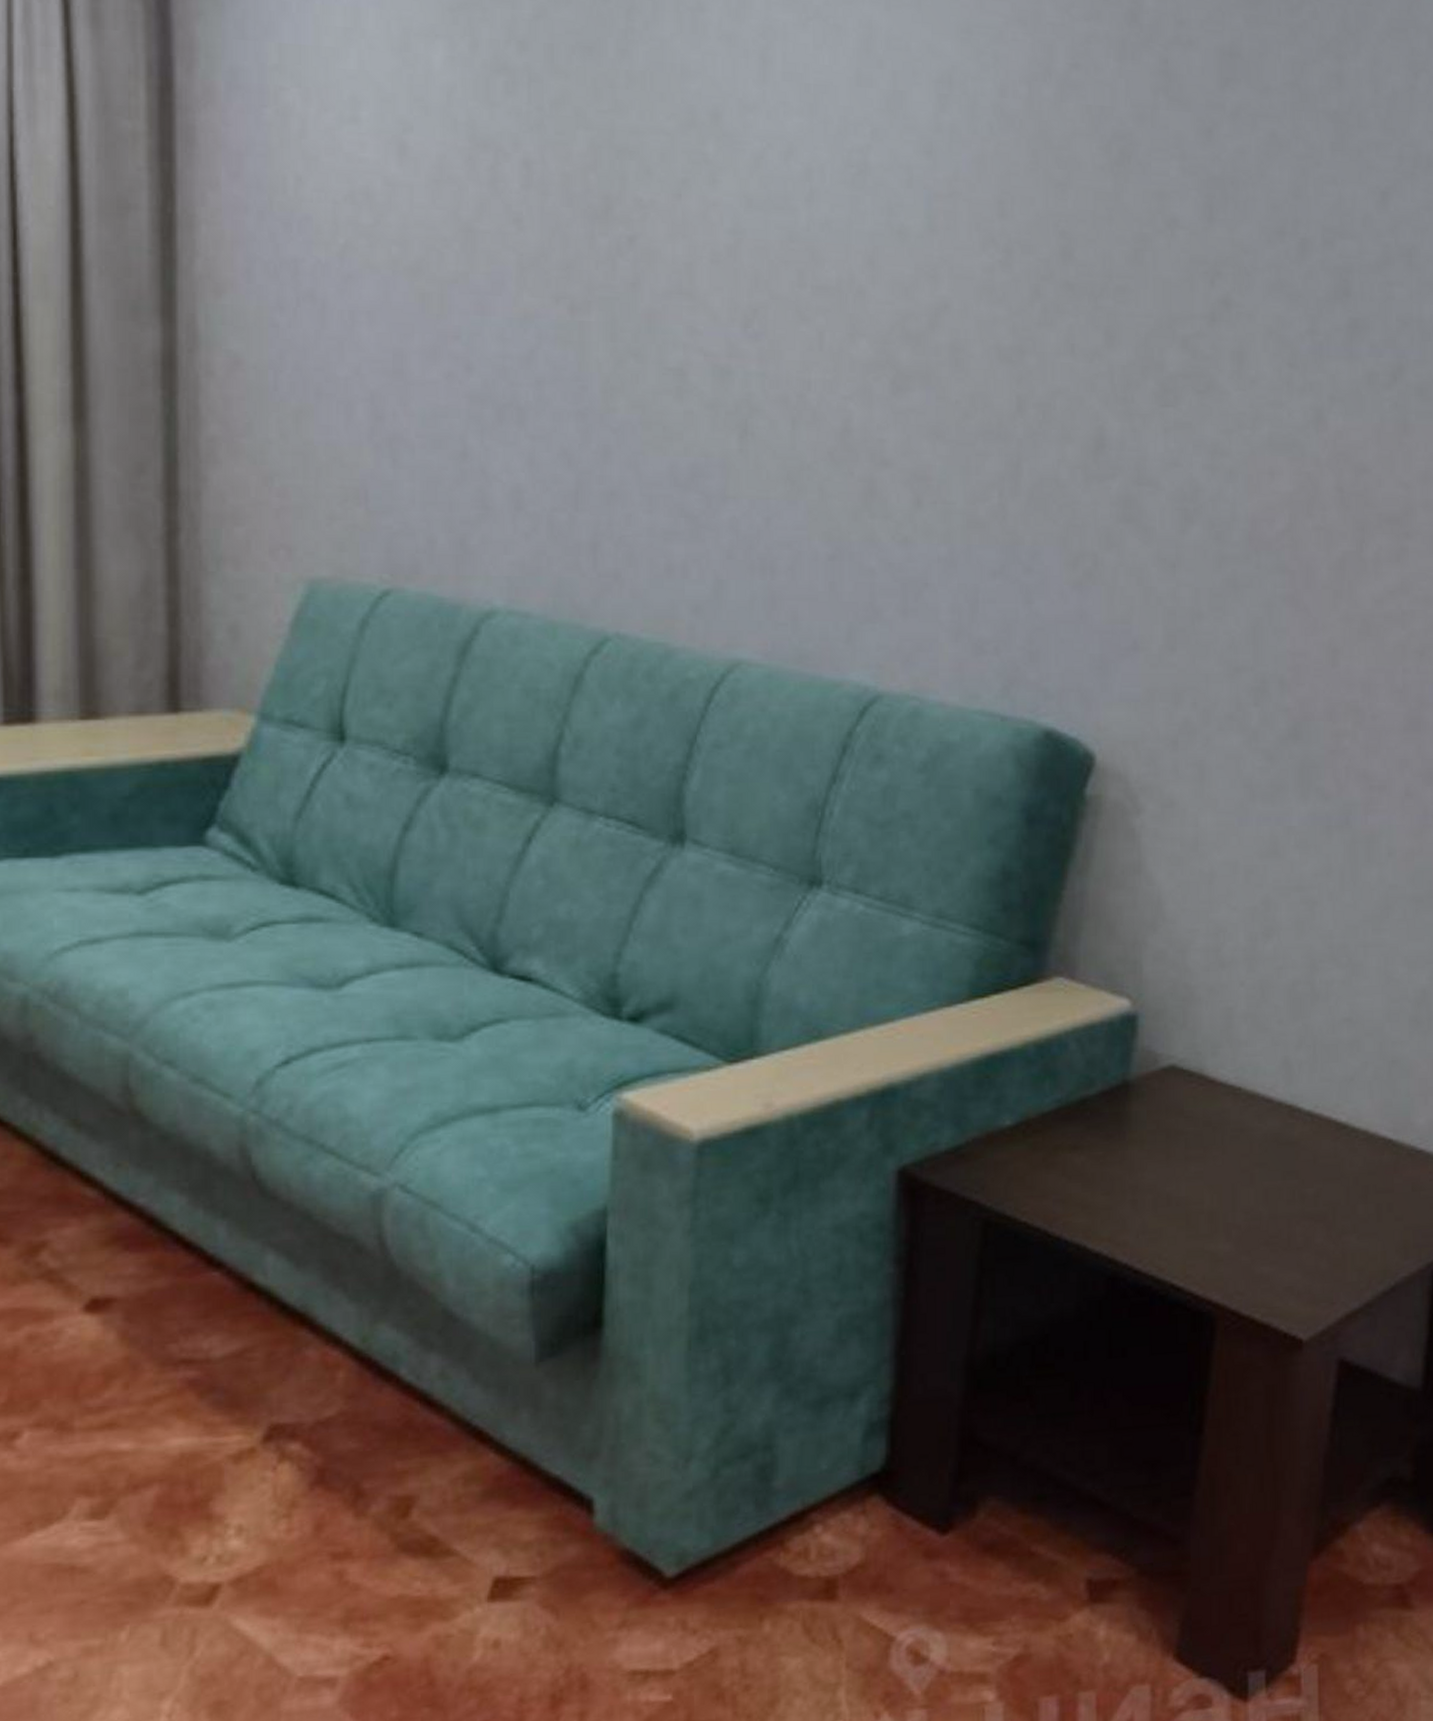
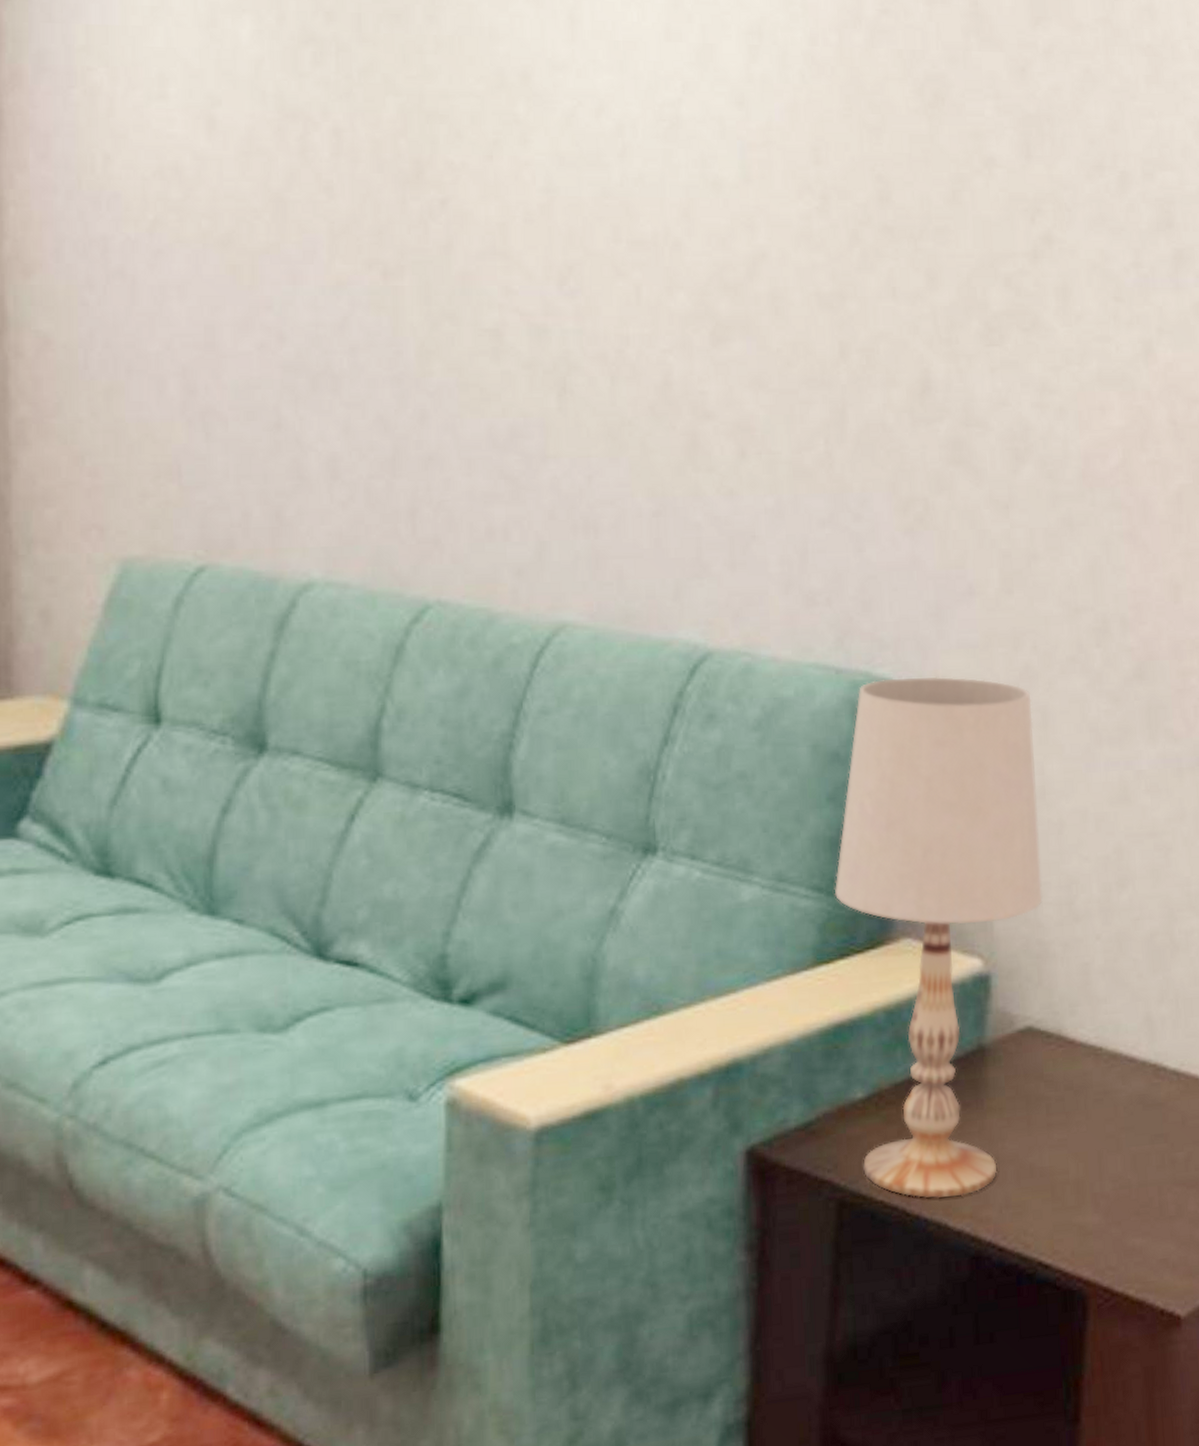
table lamp: none [991,728,1191,1222] -> present [834,676,1043,1199]

